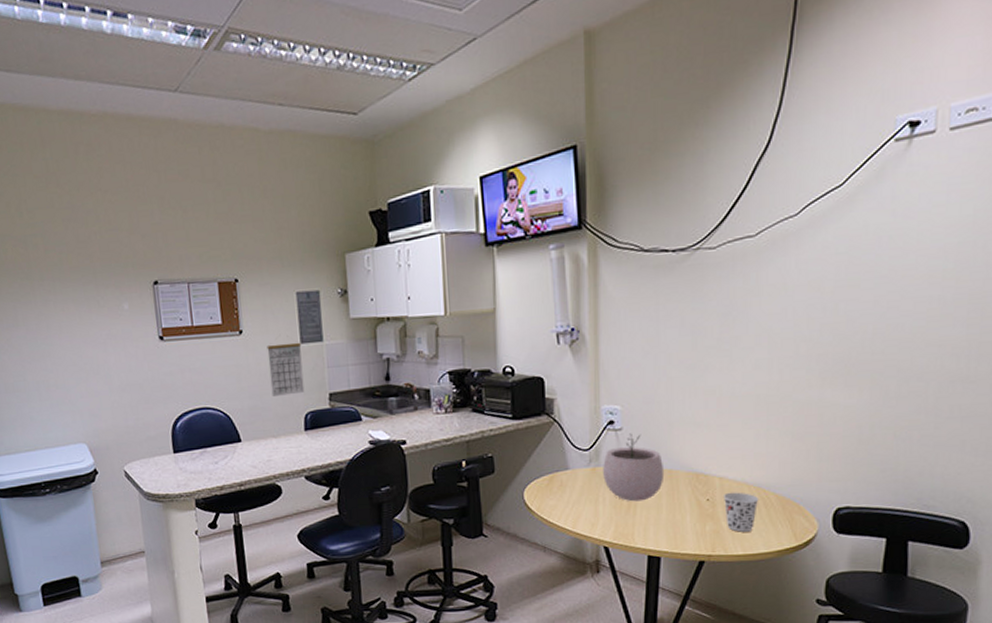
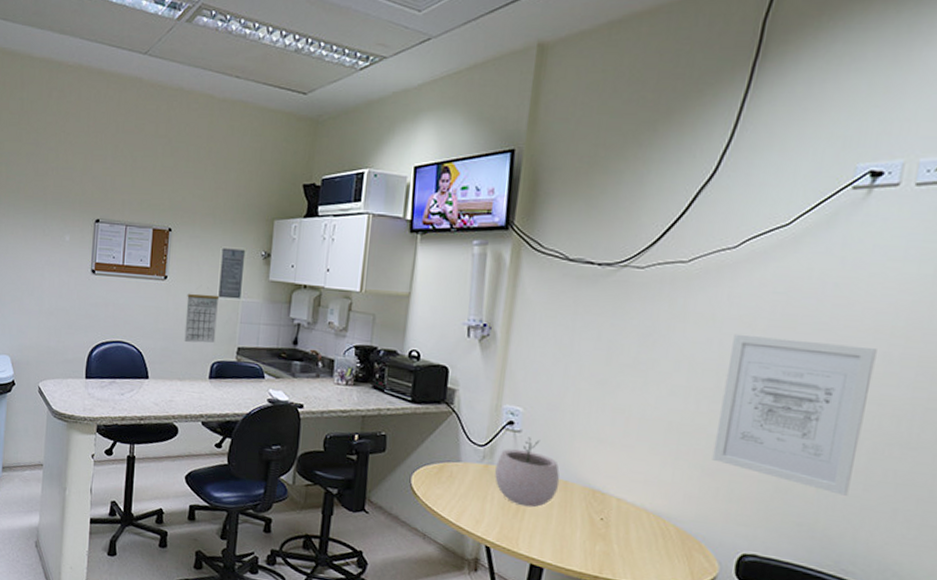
cup: present [722,492,759,532] -> none [618,515,658,561]
wall art: none [800,293,932,437] -> present [712,333,877,496]

